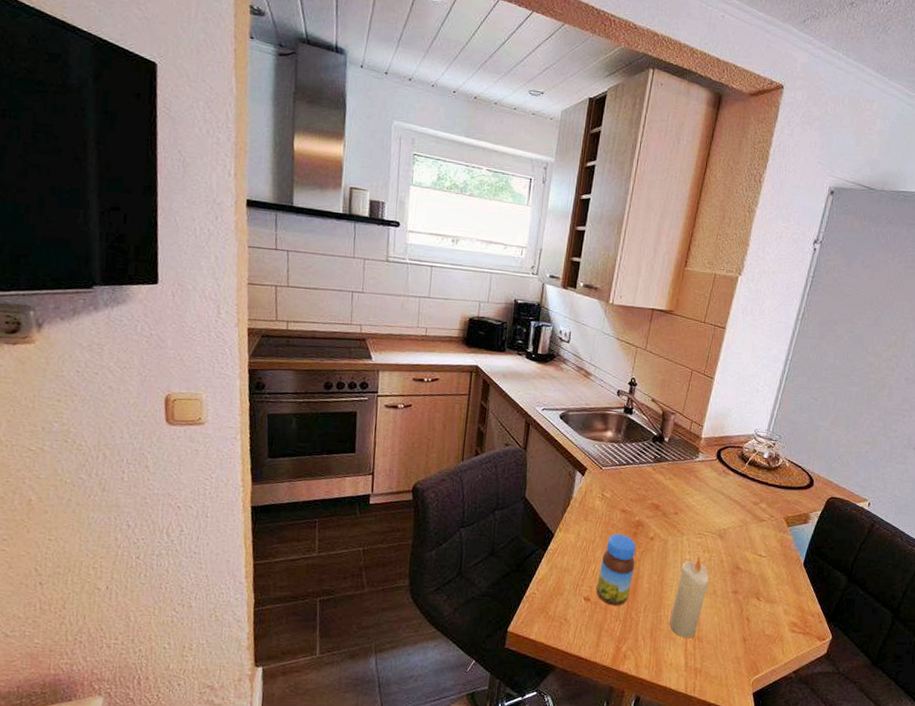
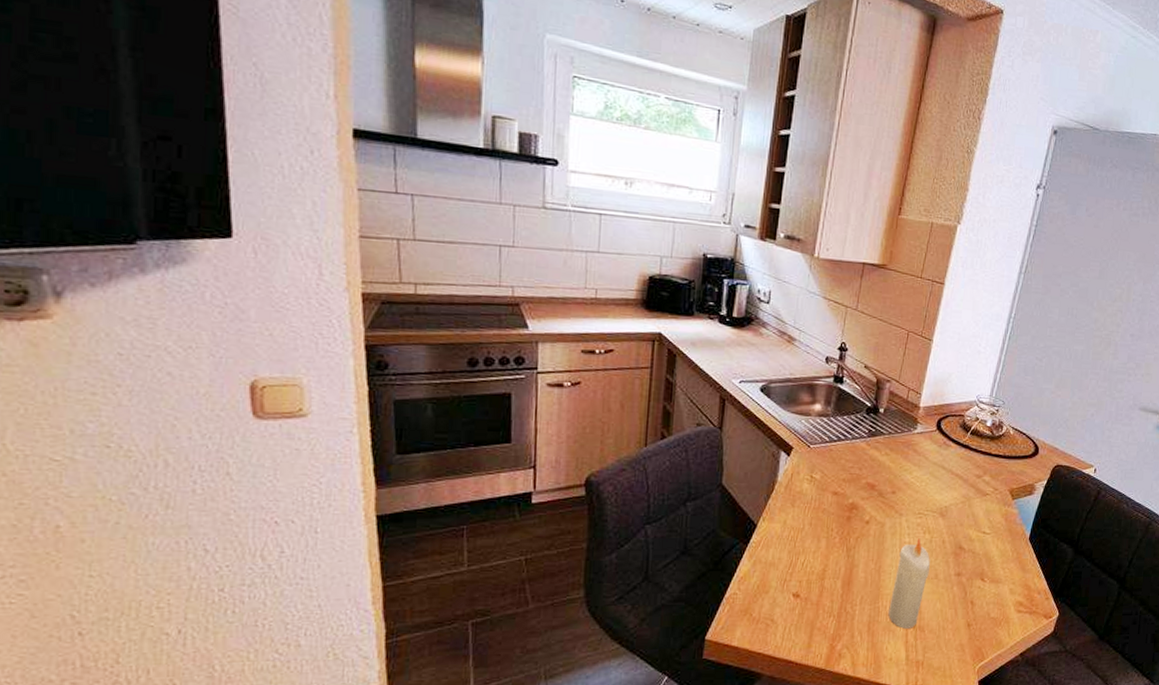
jar: present [596,534,636,606] -> none [806,520,850,601]

